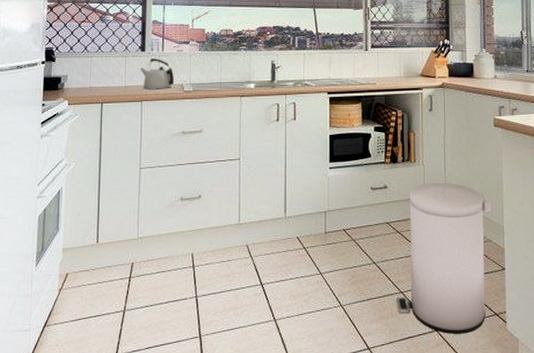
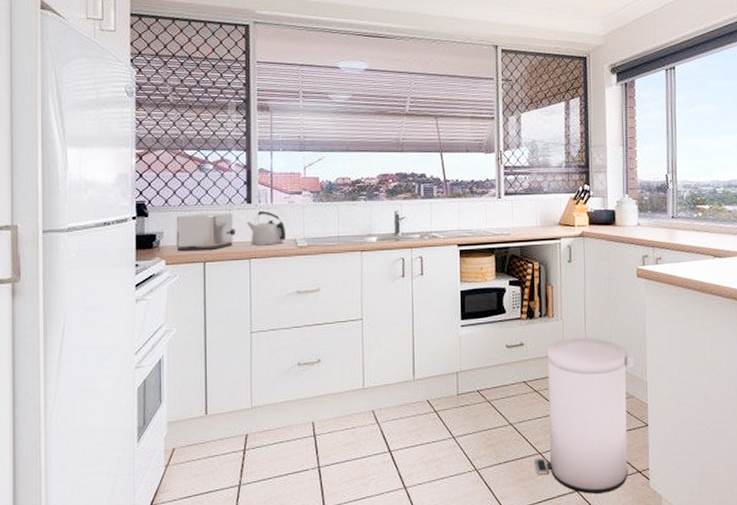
toaster: none [78,59,130,94] -> present [176,212,236,252]

